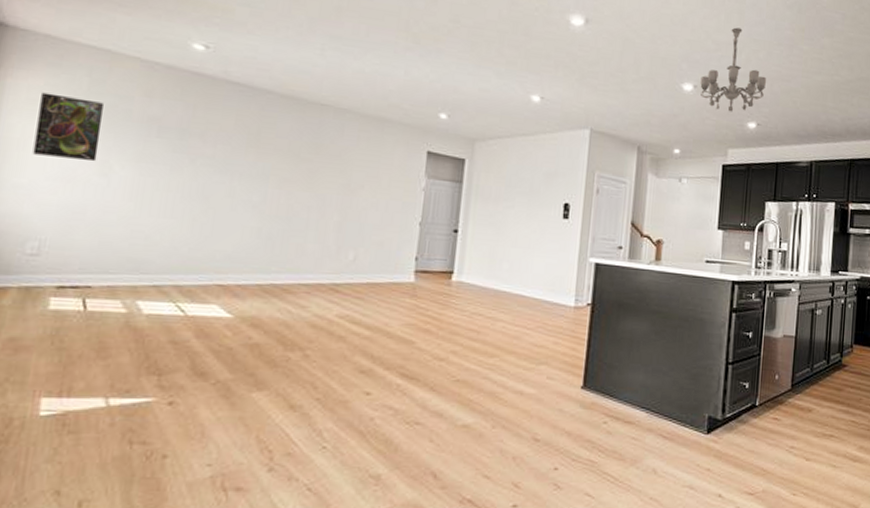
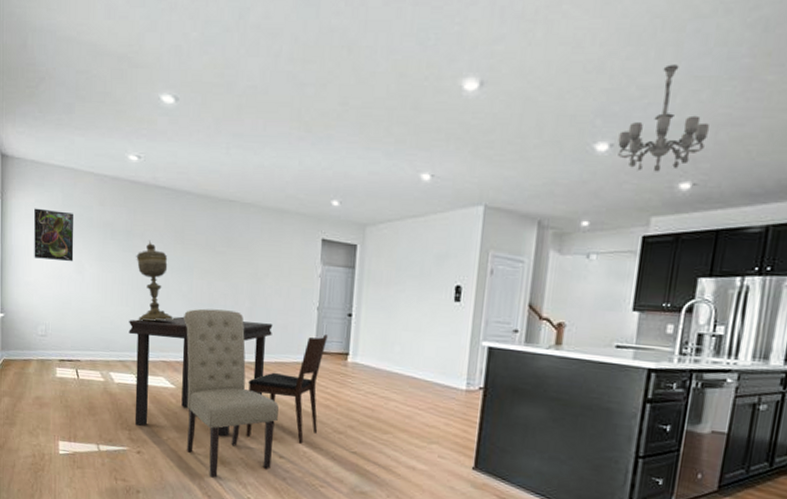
dining table: none [168,231,366,375] -> present [129,316,273,437]
decorative urn: none [184,141,239,237] -> present [136,240,175,322]
chair: none [243,222,369,427] -> present [184,308,279,478]
chair: none [325,252,430,376] -> present [246,334,328,444]

